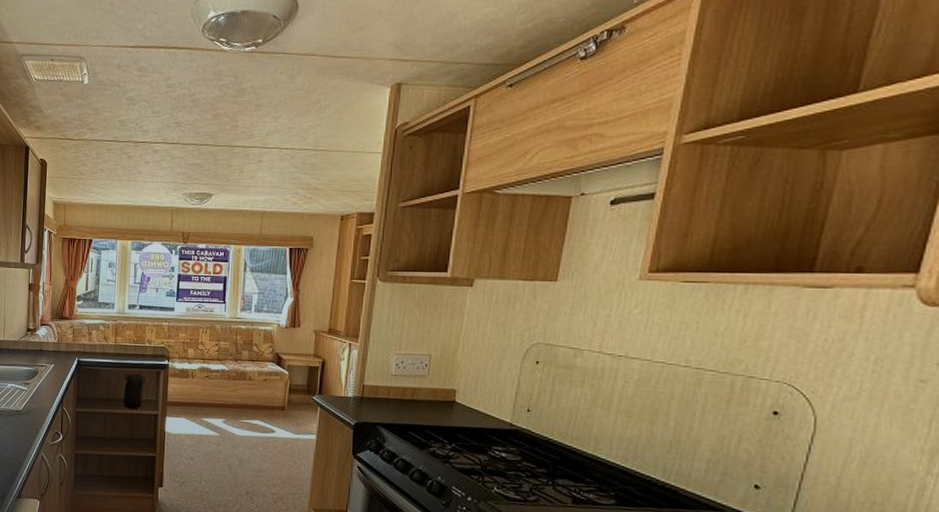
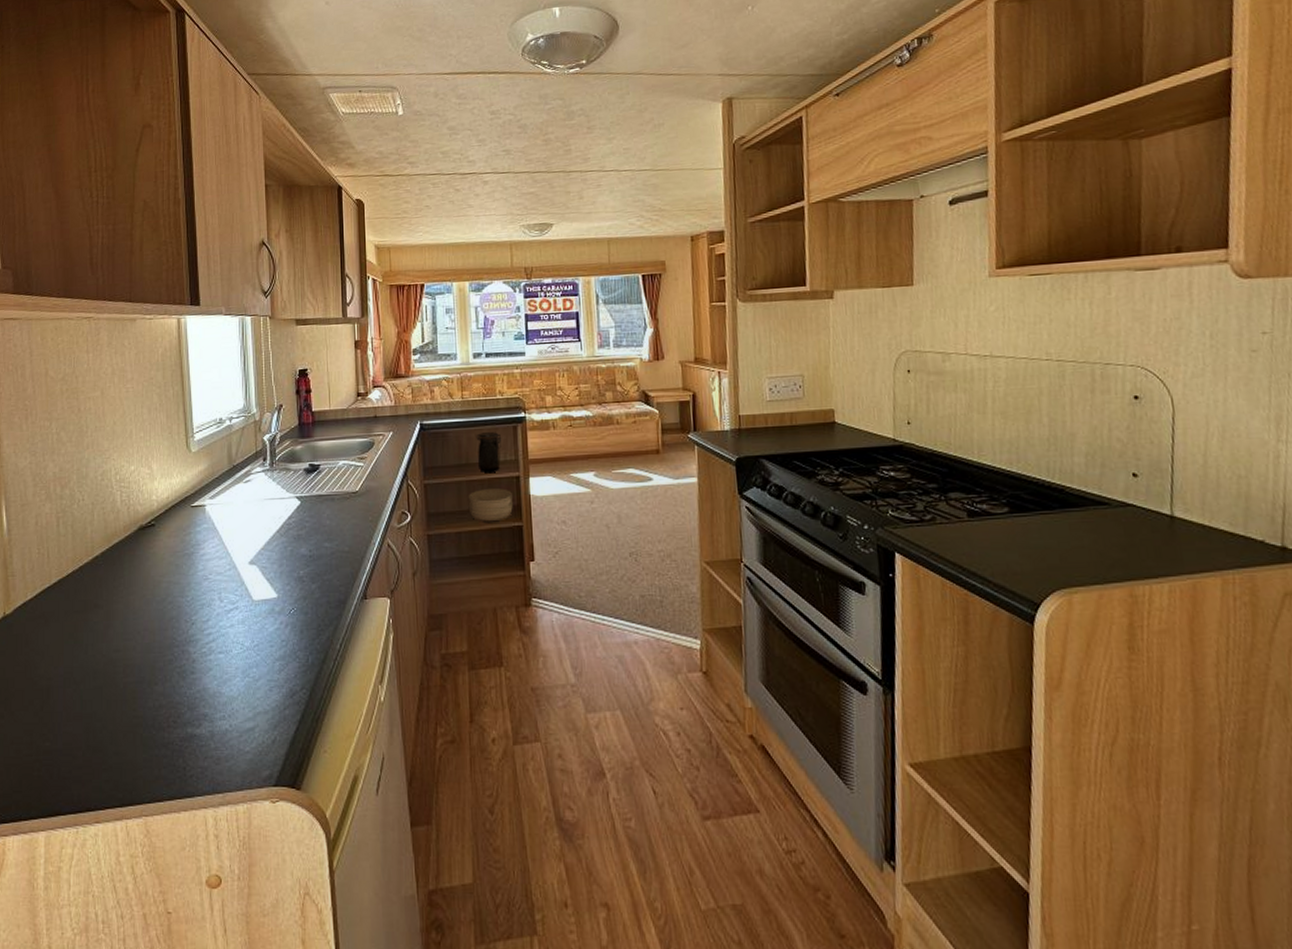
bowl: none [111,421,150,452] -> present [468,487,513,524]

